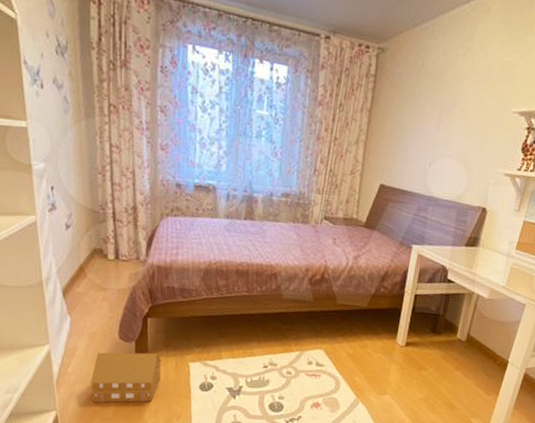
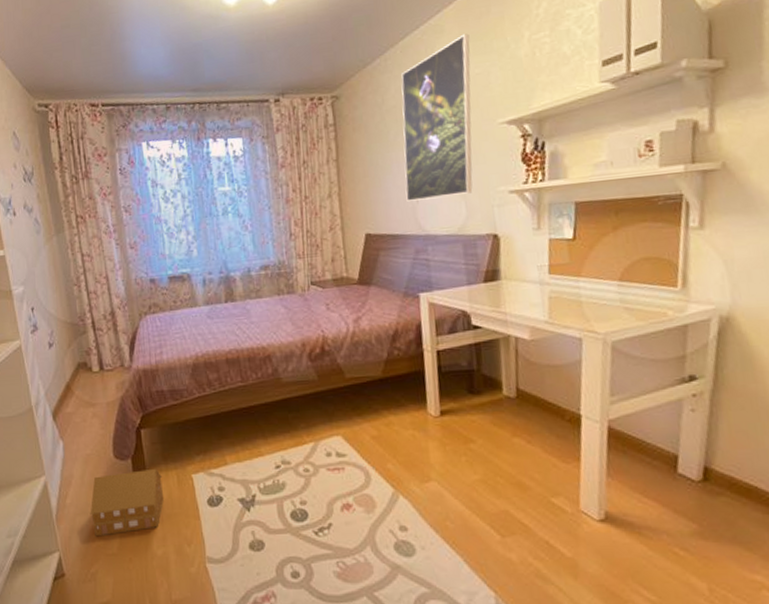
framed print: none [421,20,510,168] -> present [401,33,473,202]

